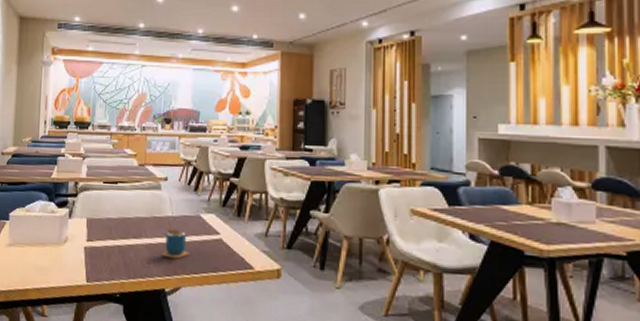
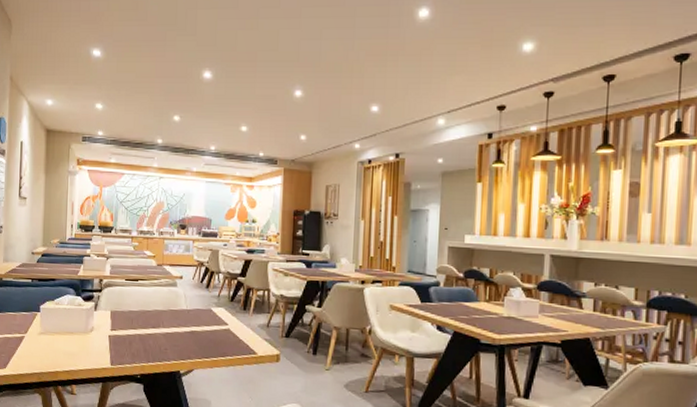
cup: present [162,219,189,259] -> none [177,311,201,346]

